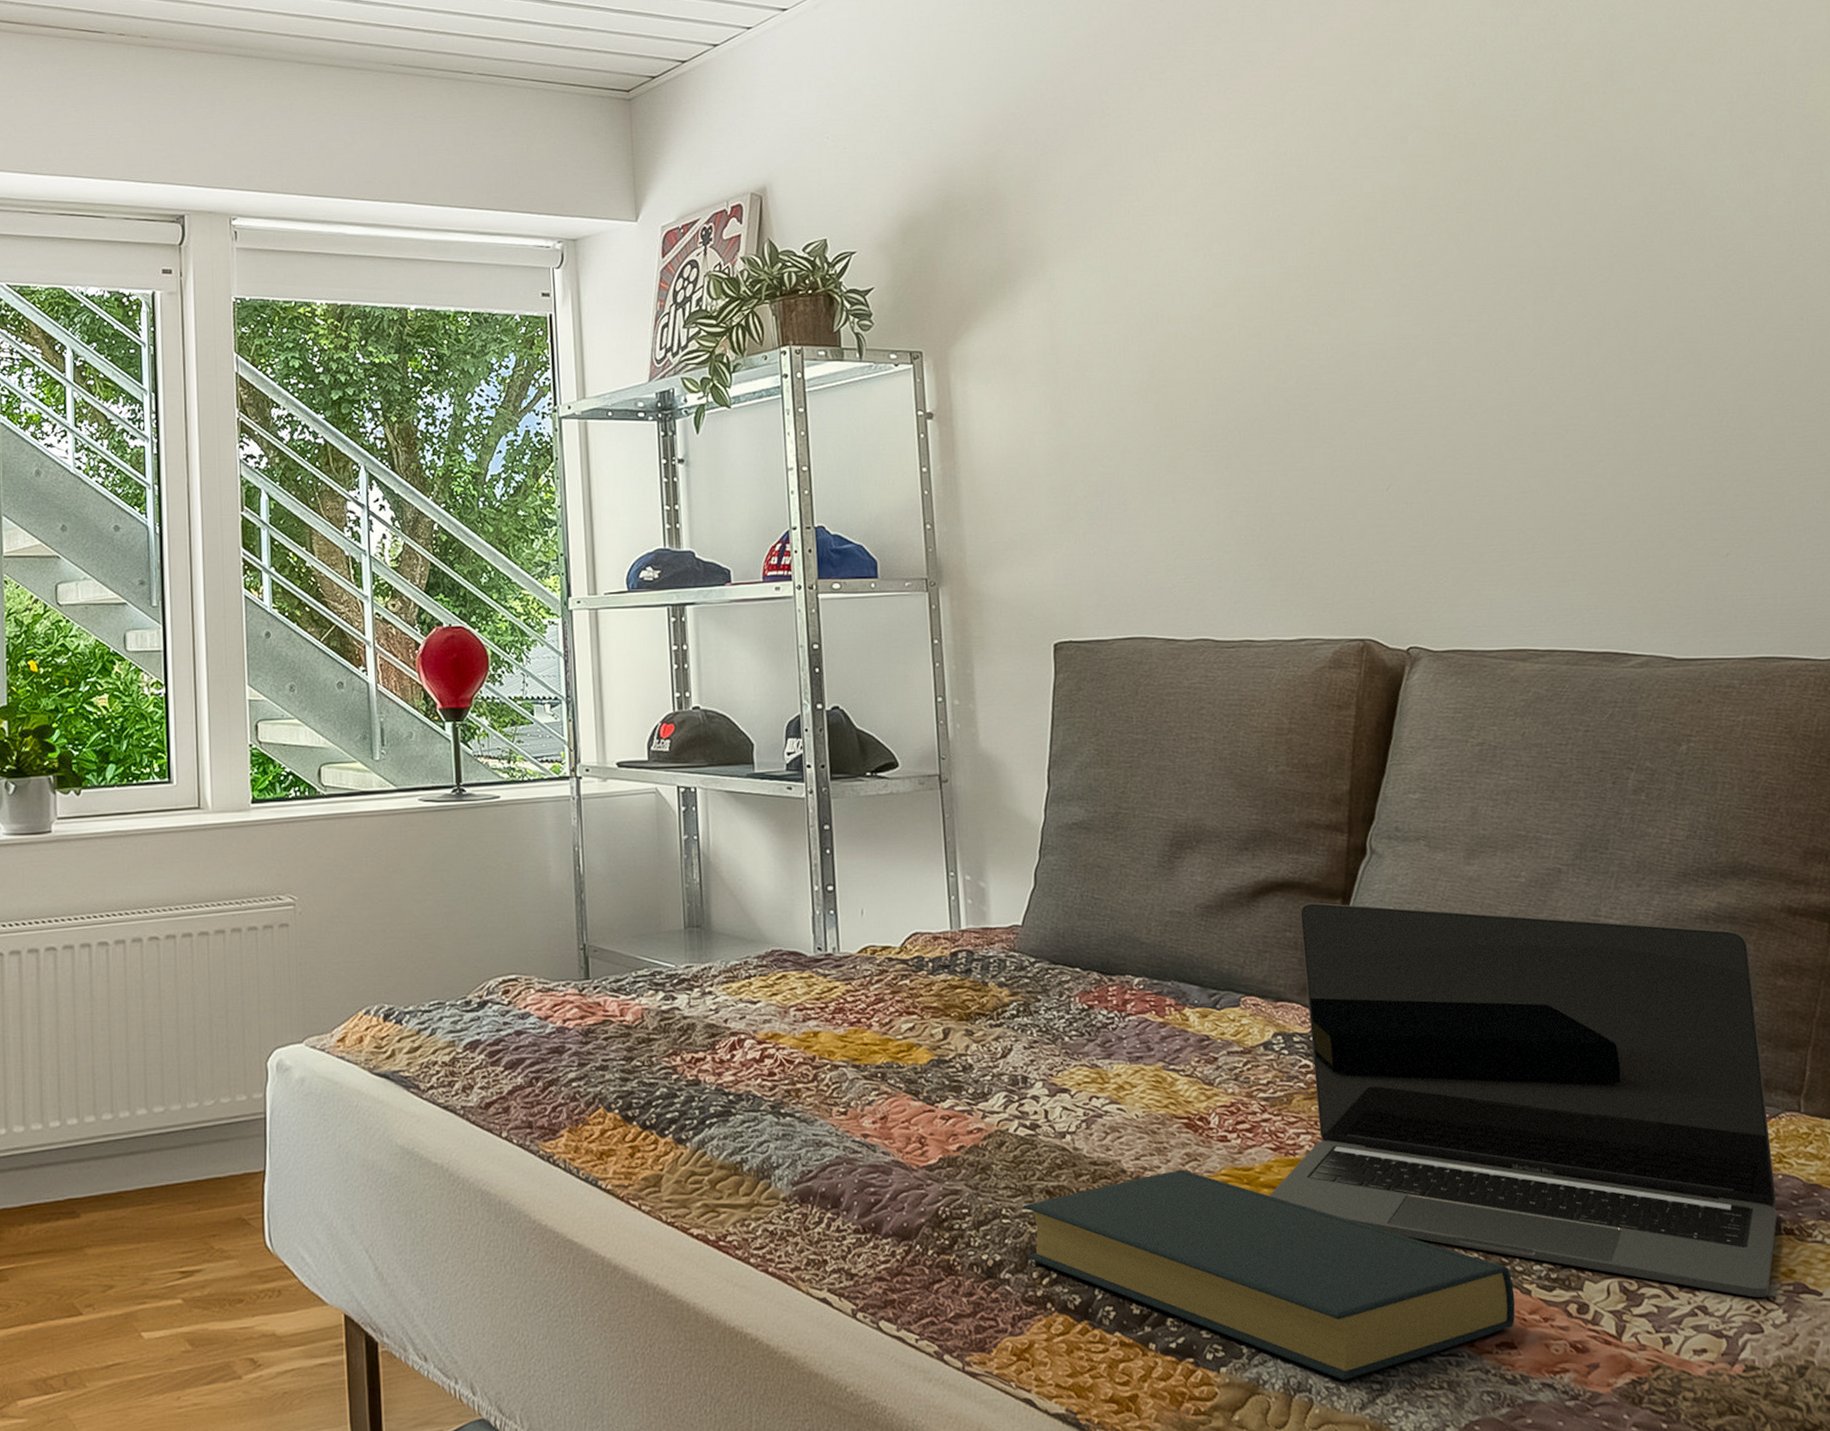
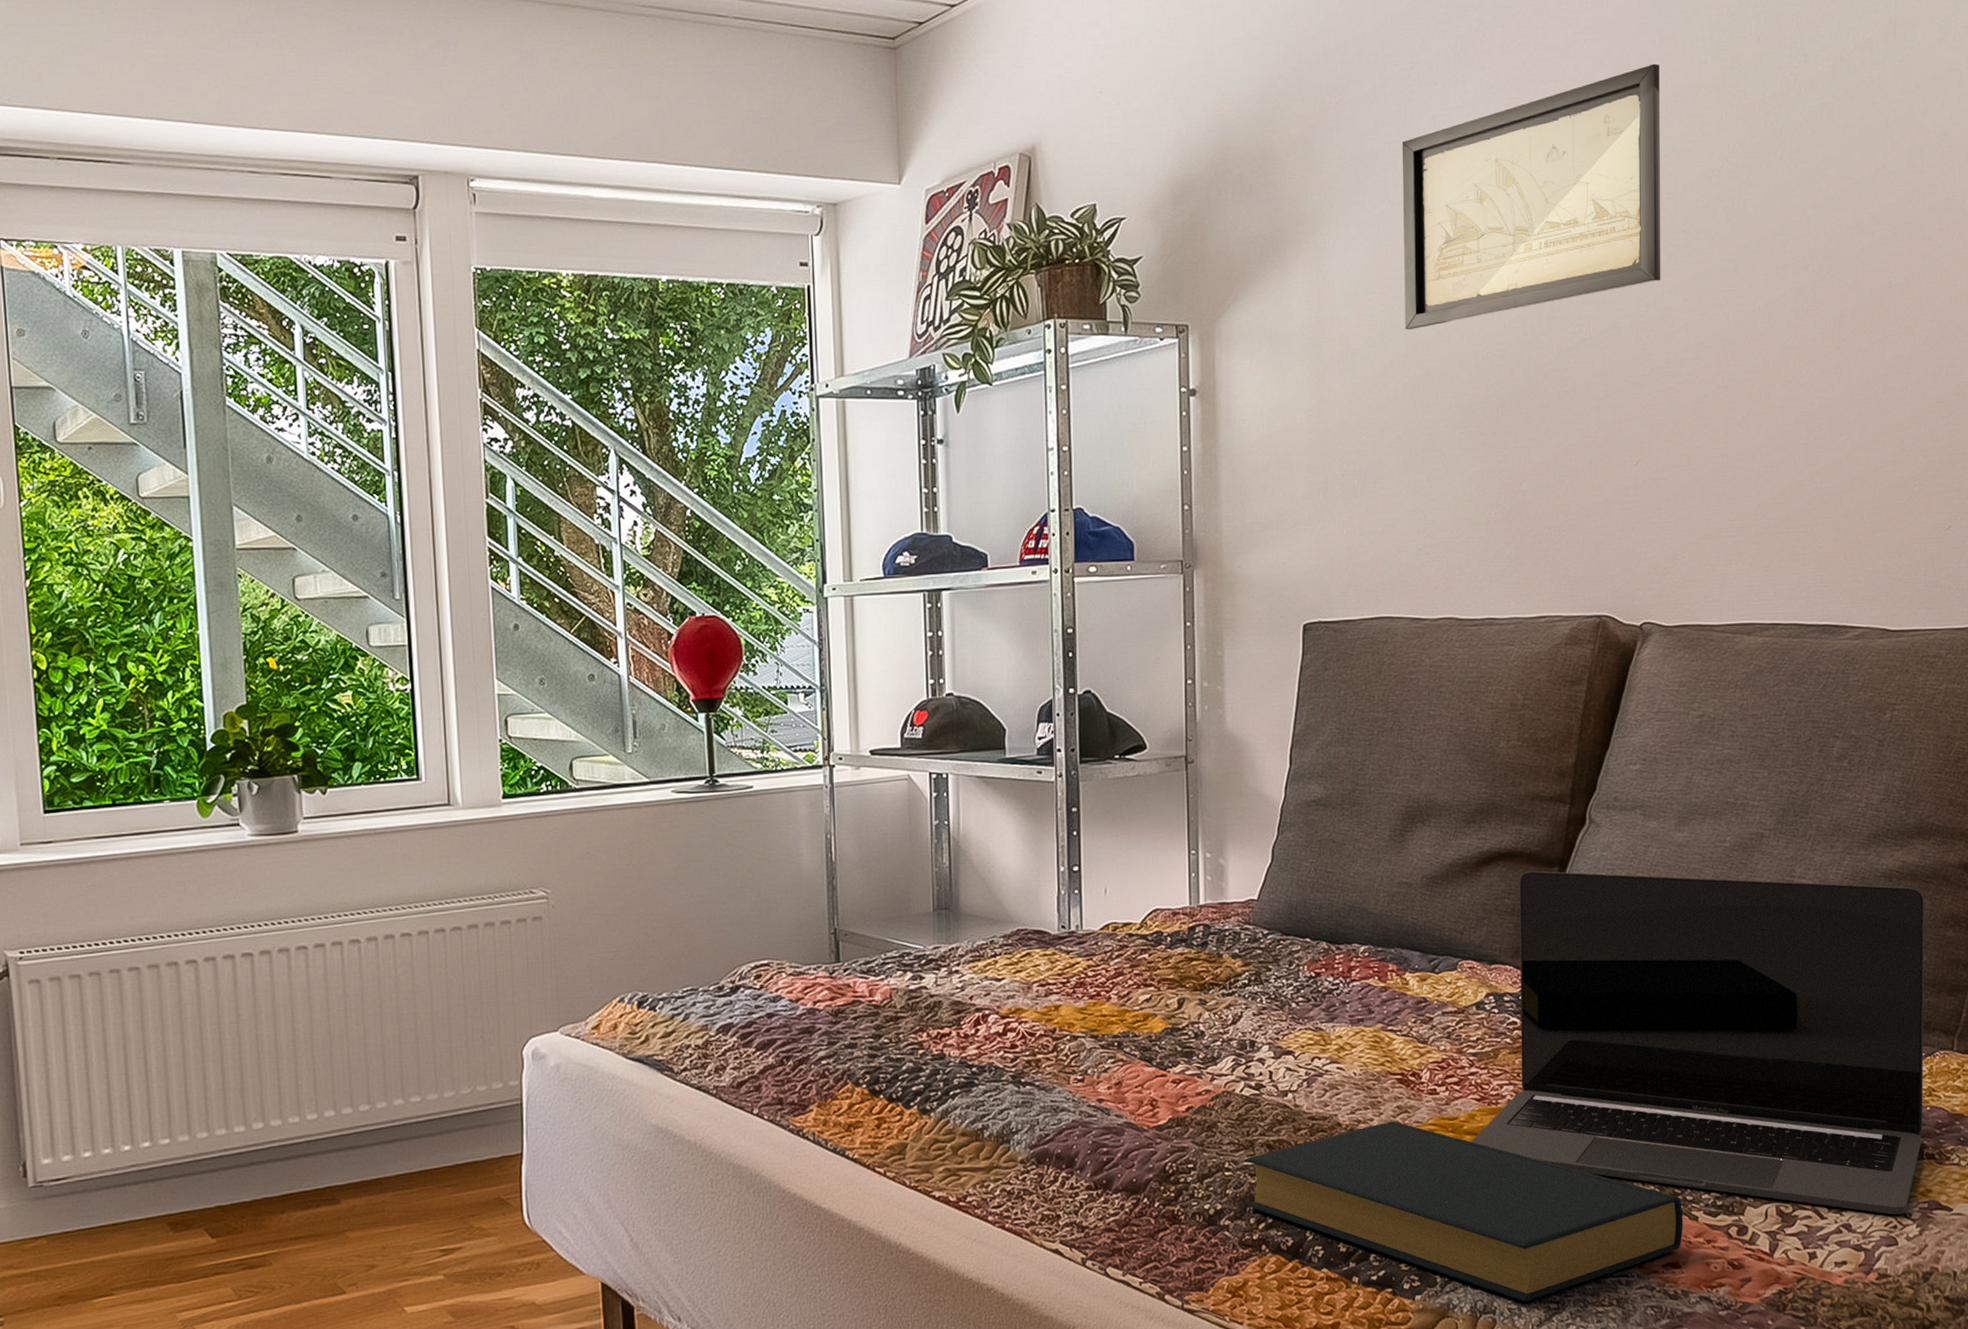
wall art: none [1124,108,1397,357] -> present [1401,63,1661,329]

